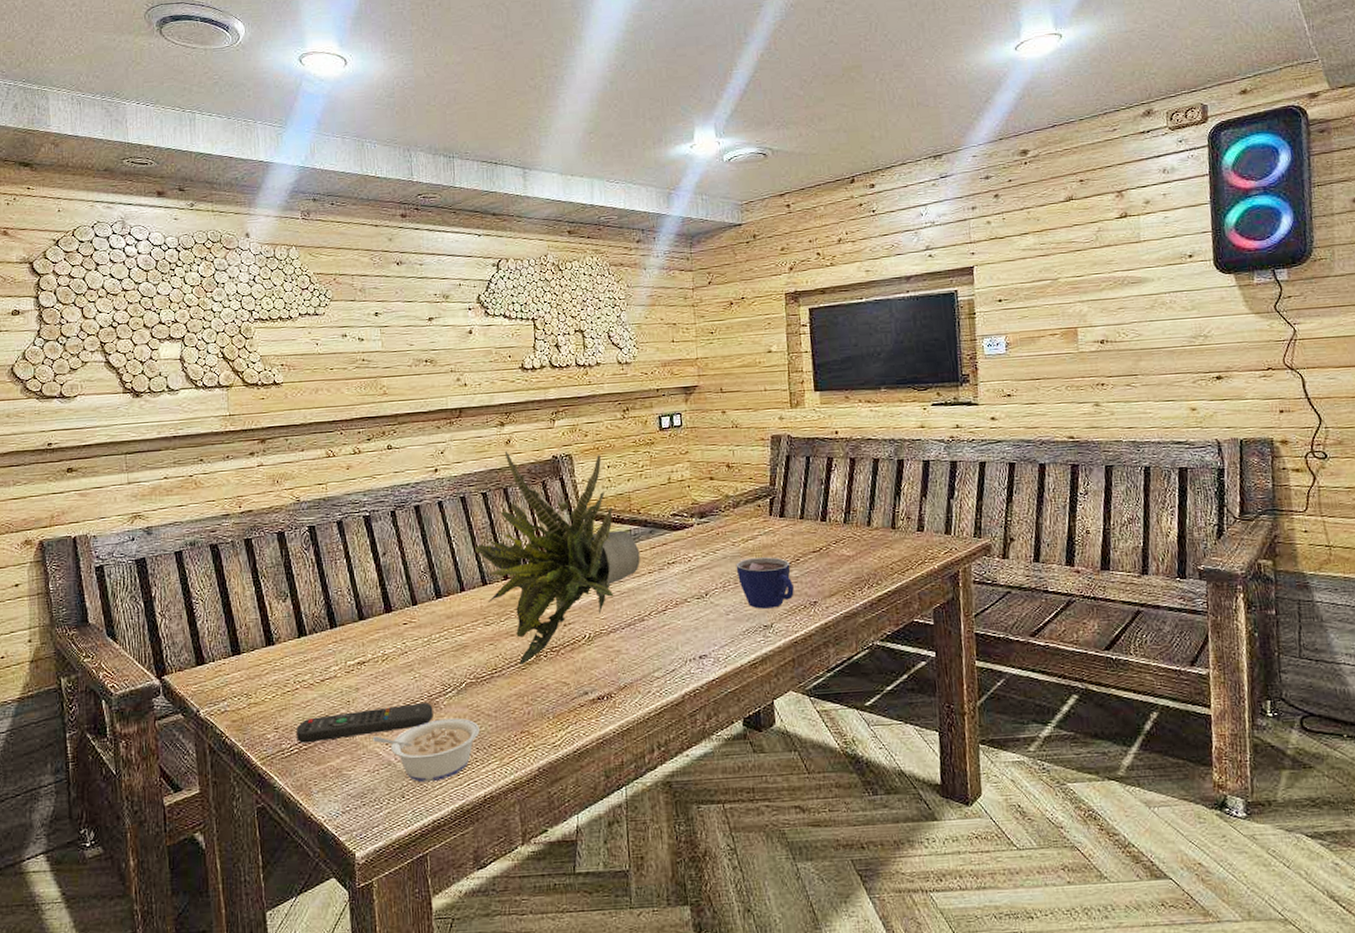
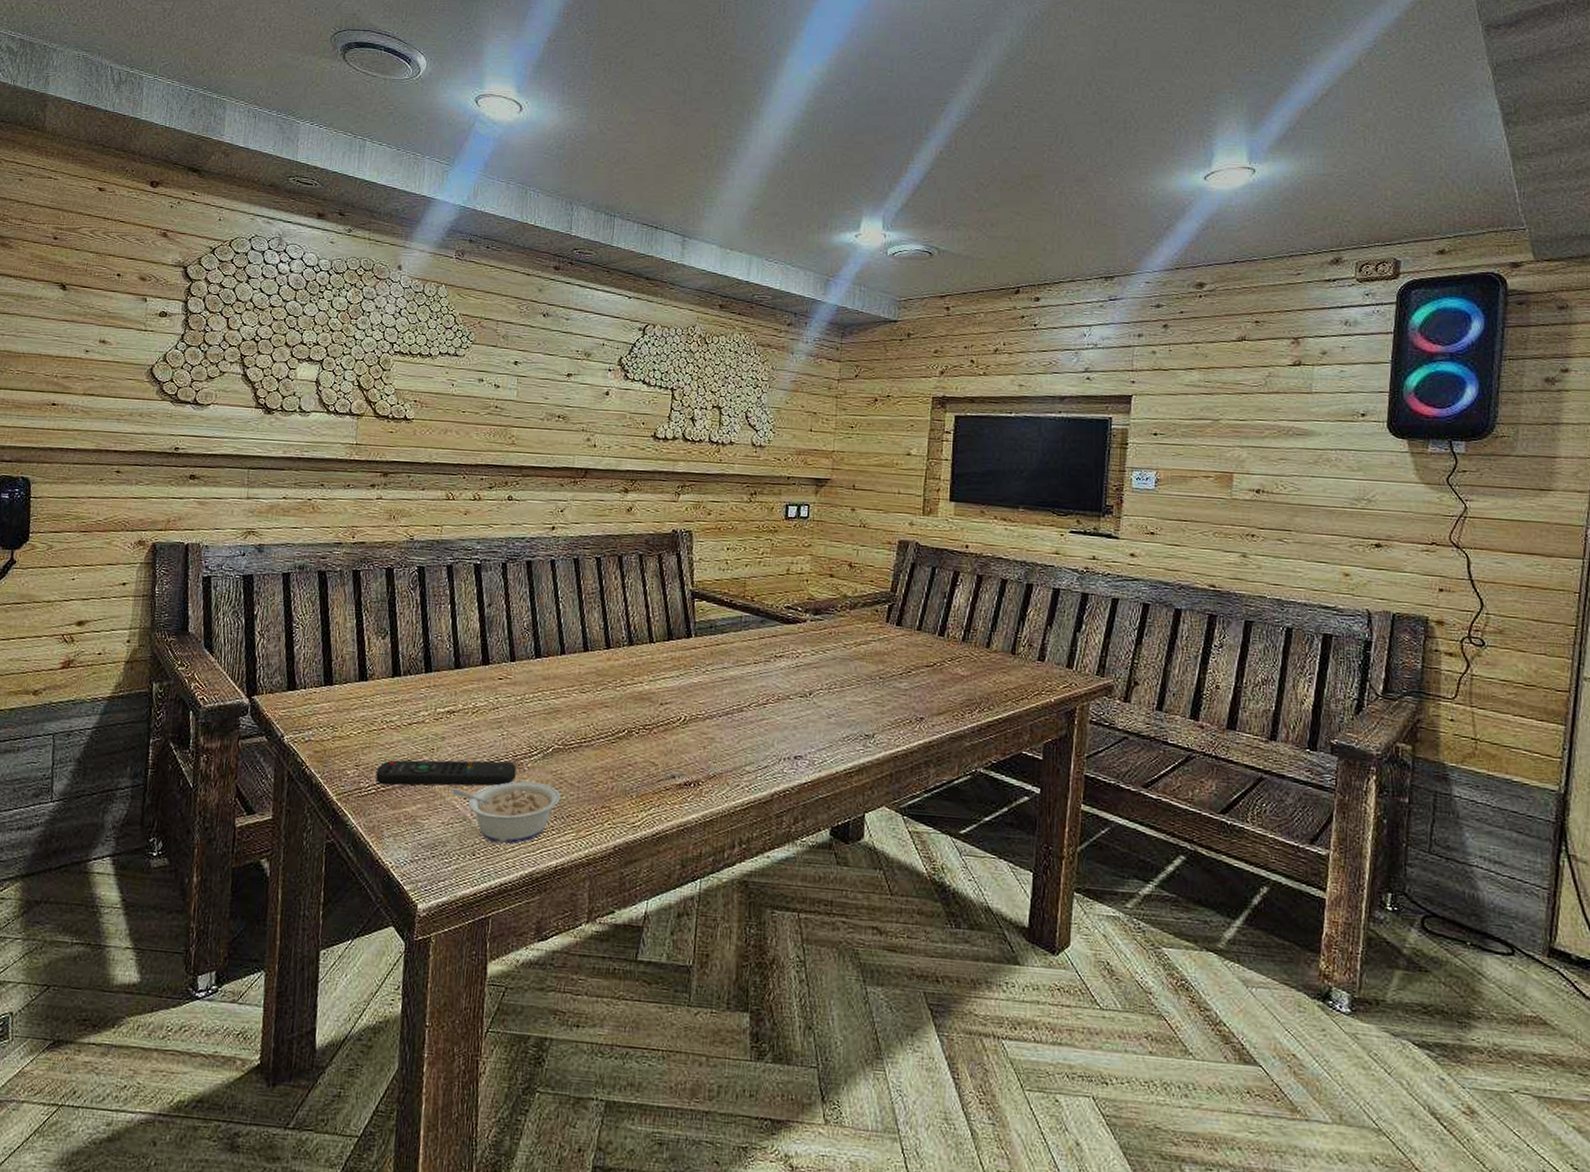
plant: present [475,451,640,664] -> none [581,518,748,738]
cup: present [735,557,794,609] -> none [844,663,901,718]

